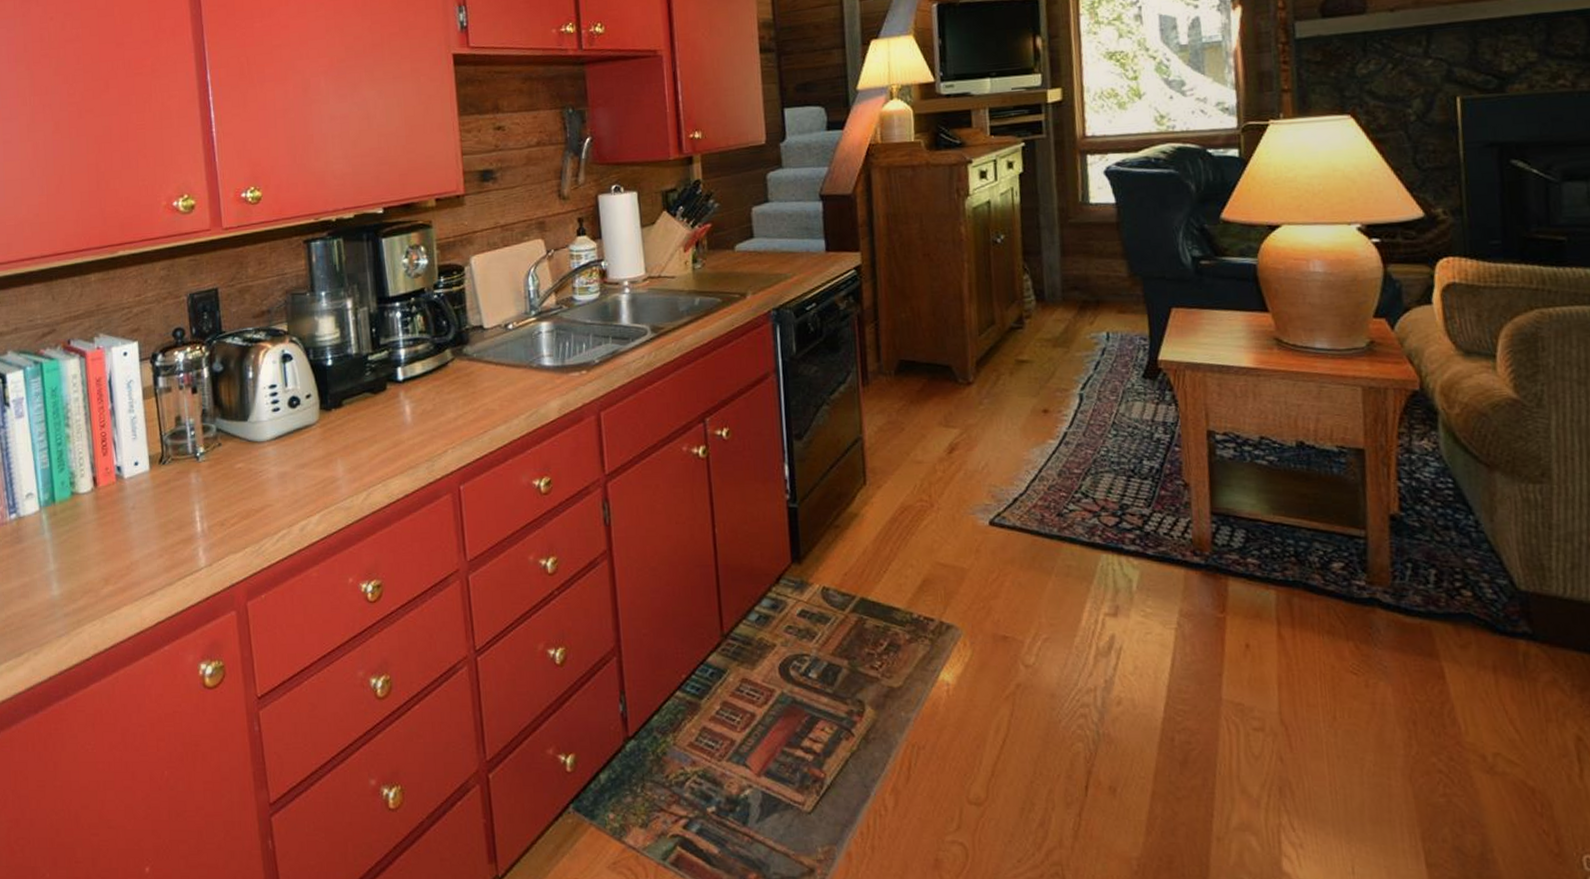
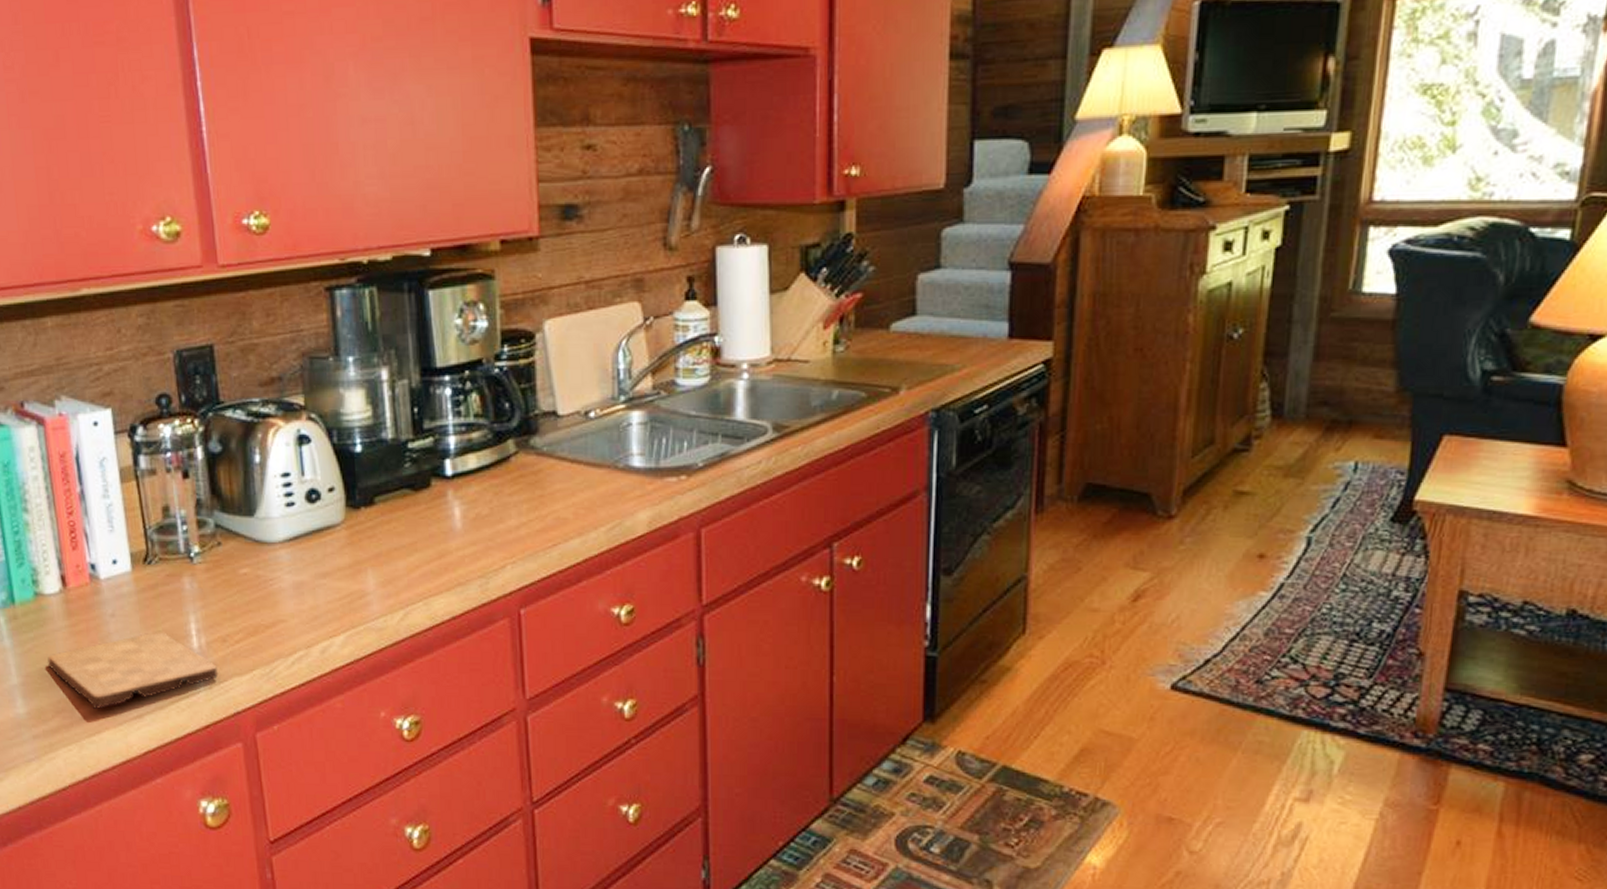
cutting board: none [79,519,217,588] -> present [47,630,219,709]

